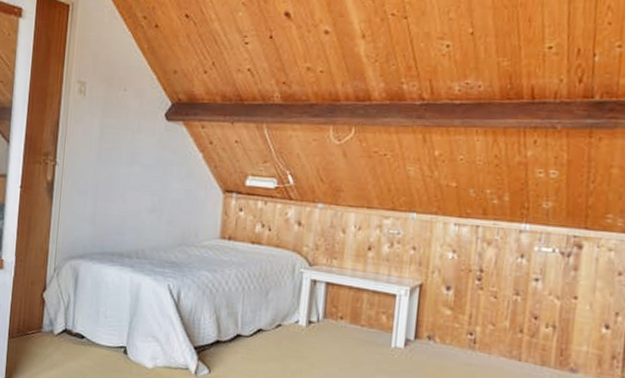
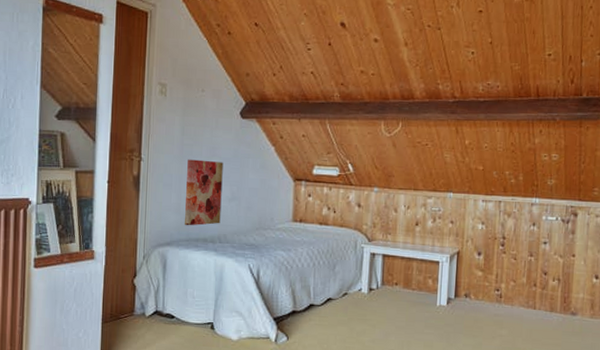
wall art: none [100,165,145,239] -> present [185,159,223,226]

